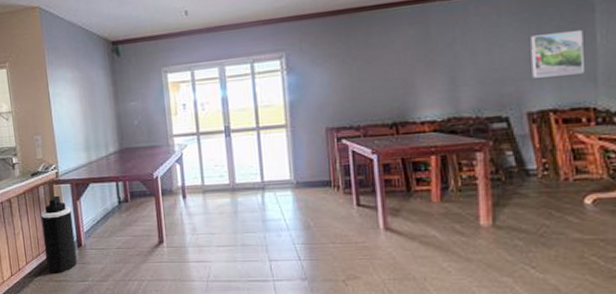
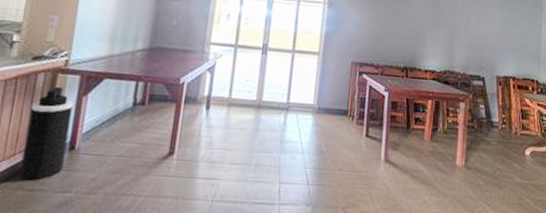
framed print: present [531,30,584,78] -> none [502,18,535,54]

